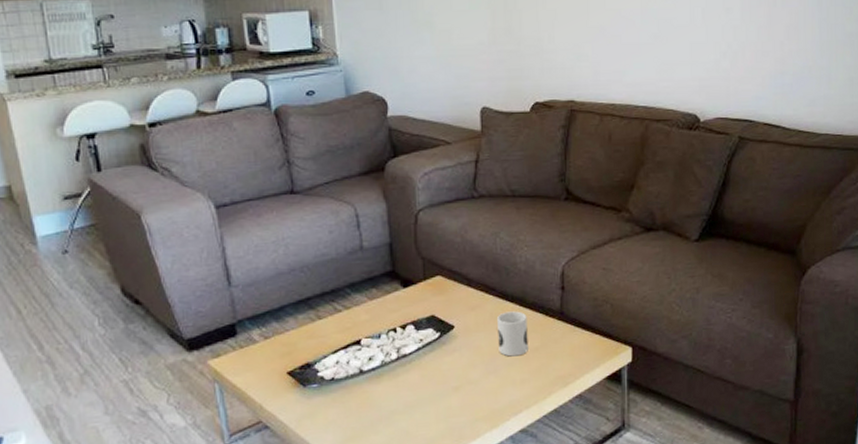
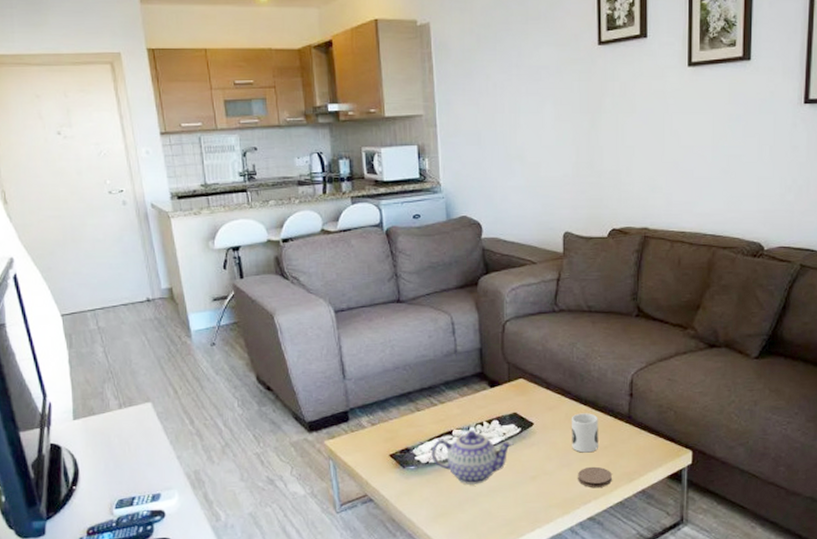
teapot: none [336,339,432,402] -> present [431,431,514,485]
coaster: none [507,371,545,396] -> present [578,466,612,488]

